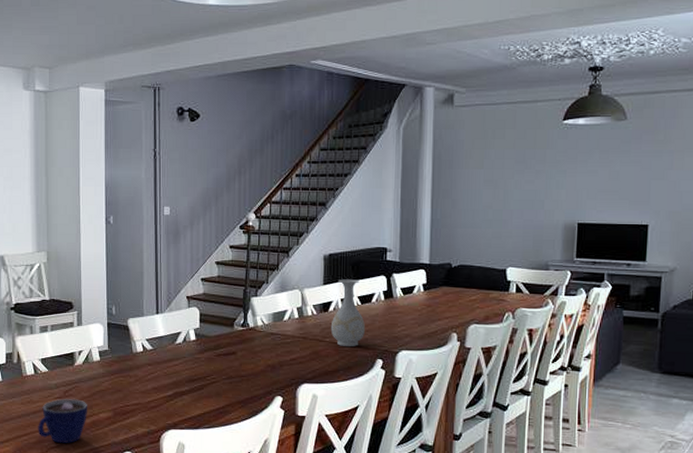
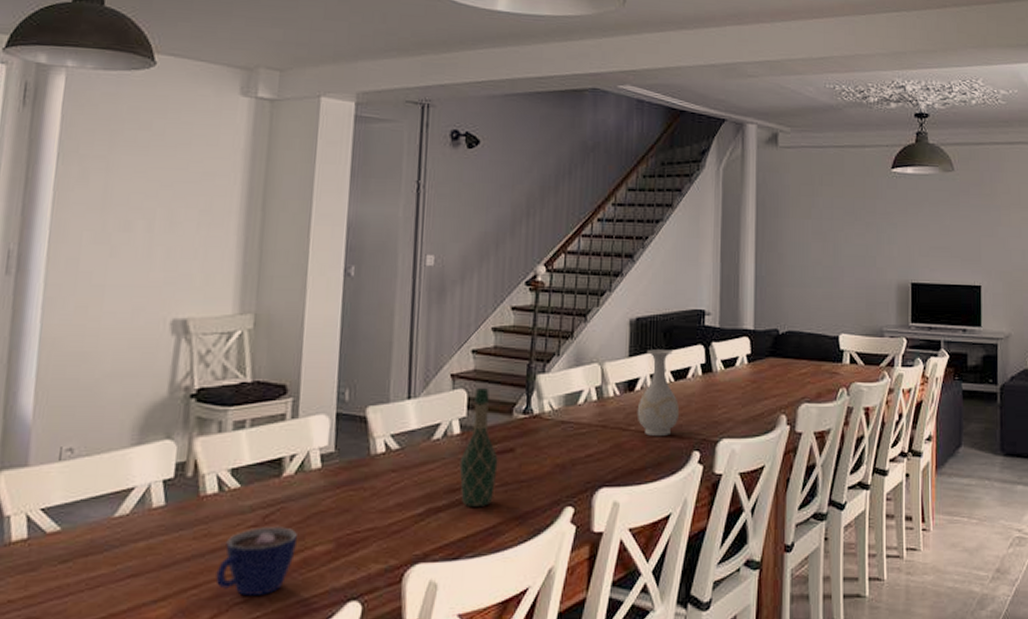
wine bottle: none [196,306,224,393] -> present [459,387,498,507]

